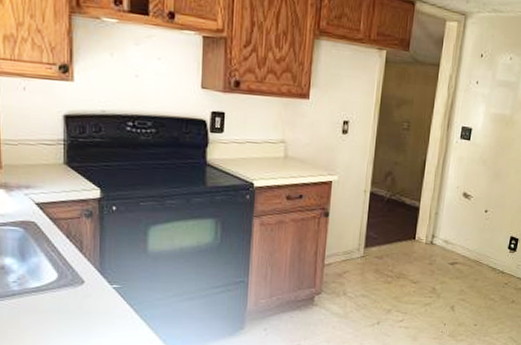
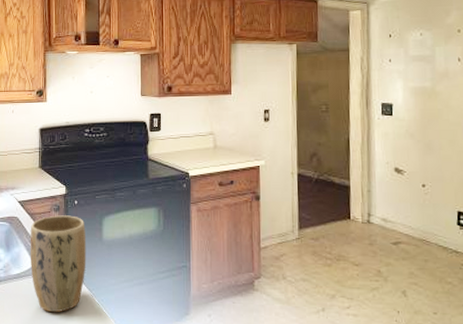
plant pot: none [53,222,127,329] -> present [30,215,87,313]

